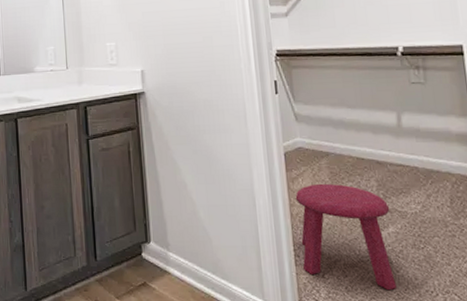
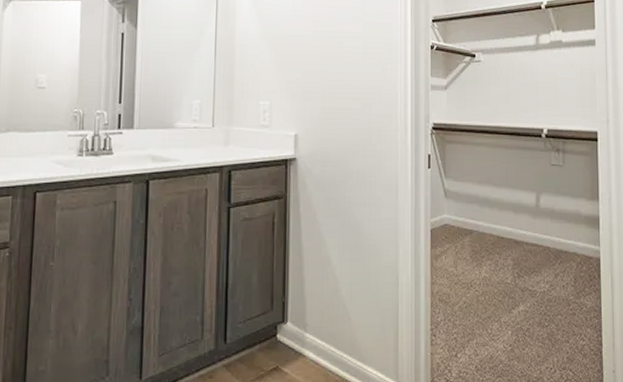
stool: present [295,183,396,291] -> none [437,261,522,369]

